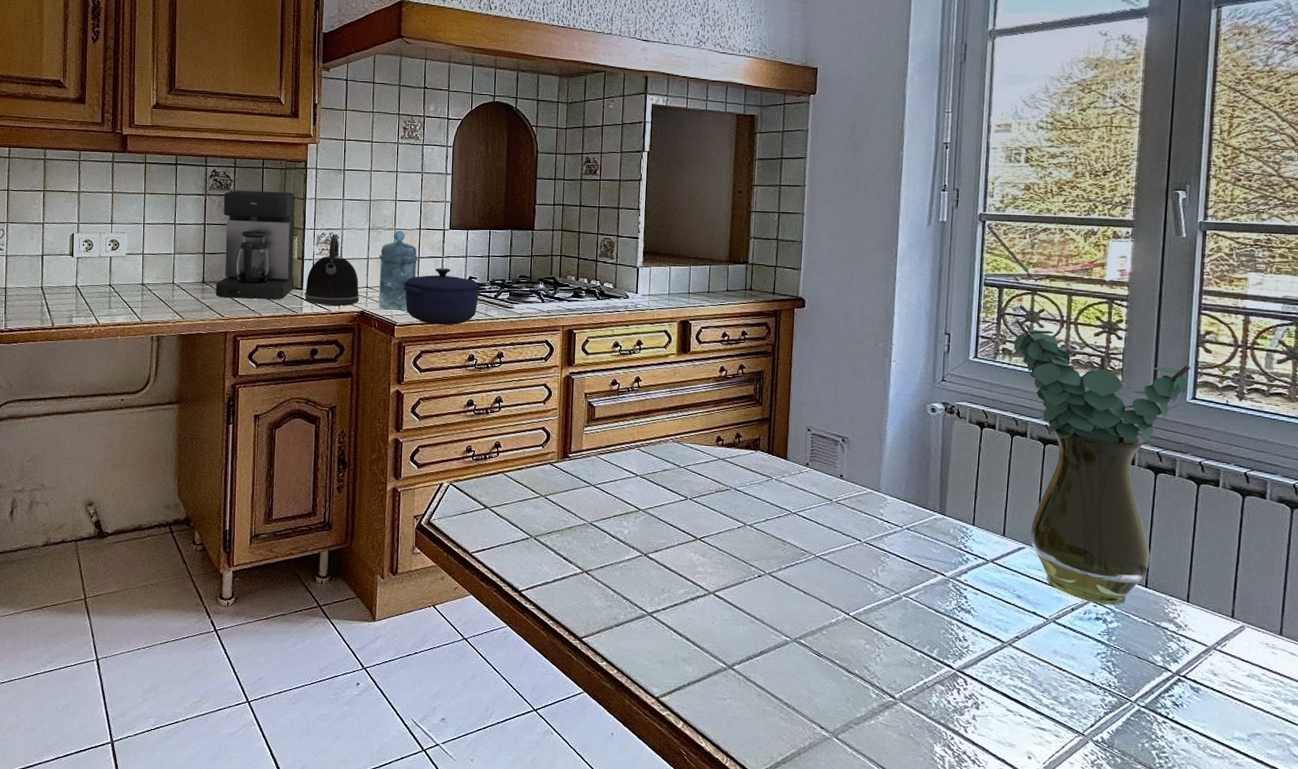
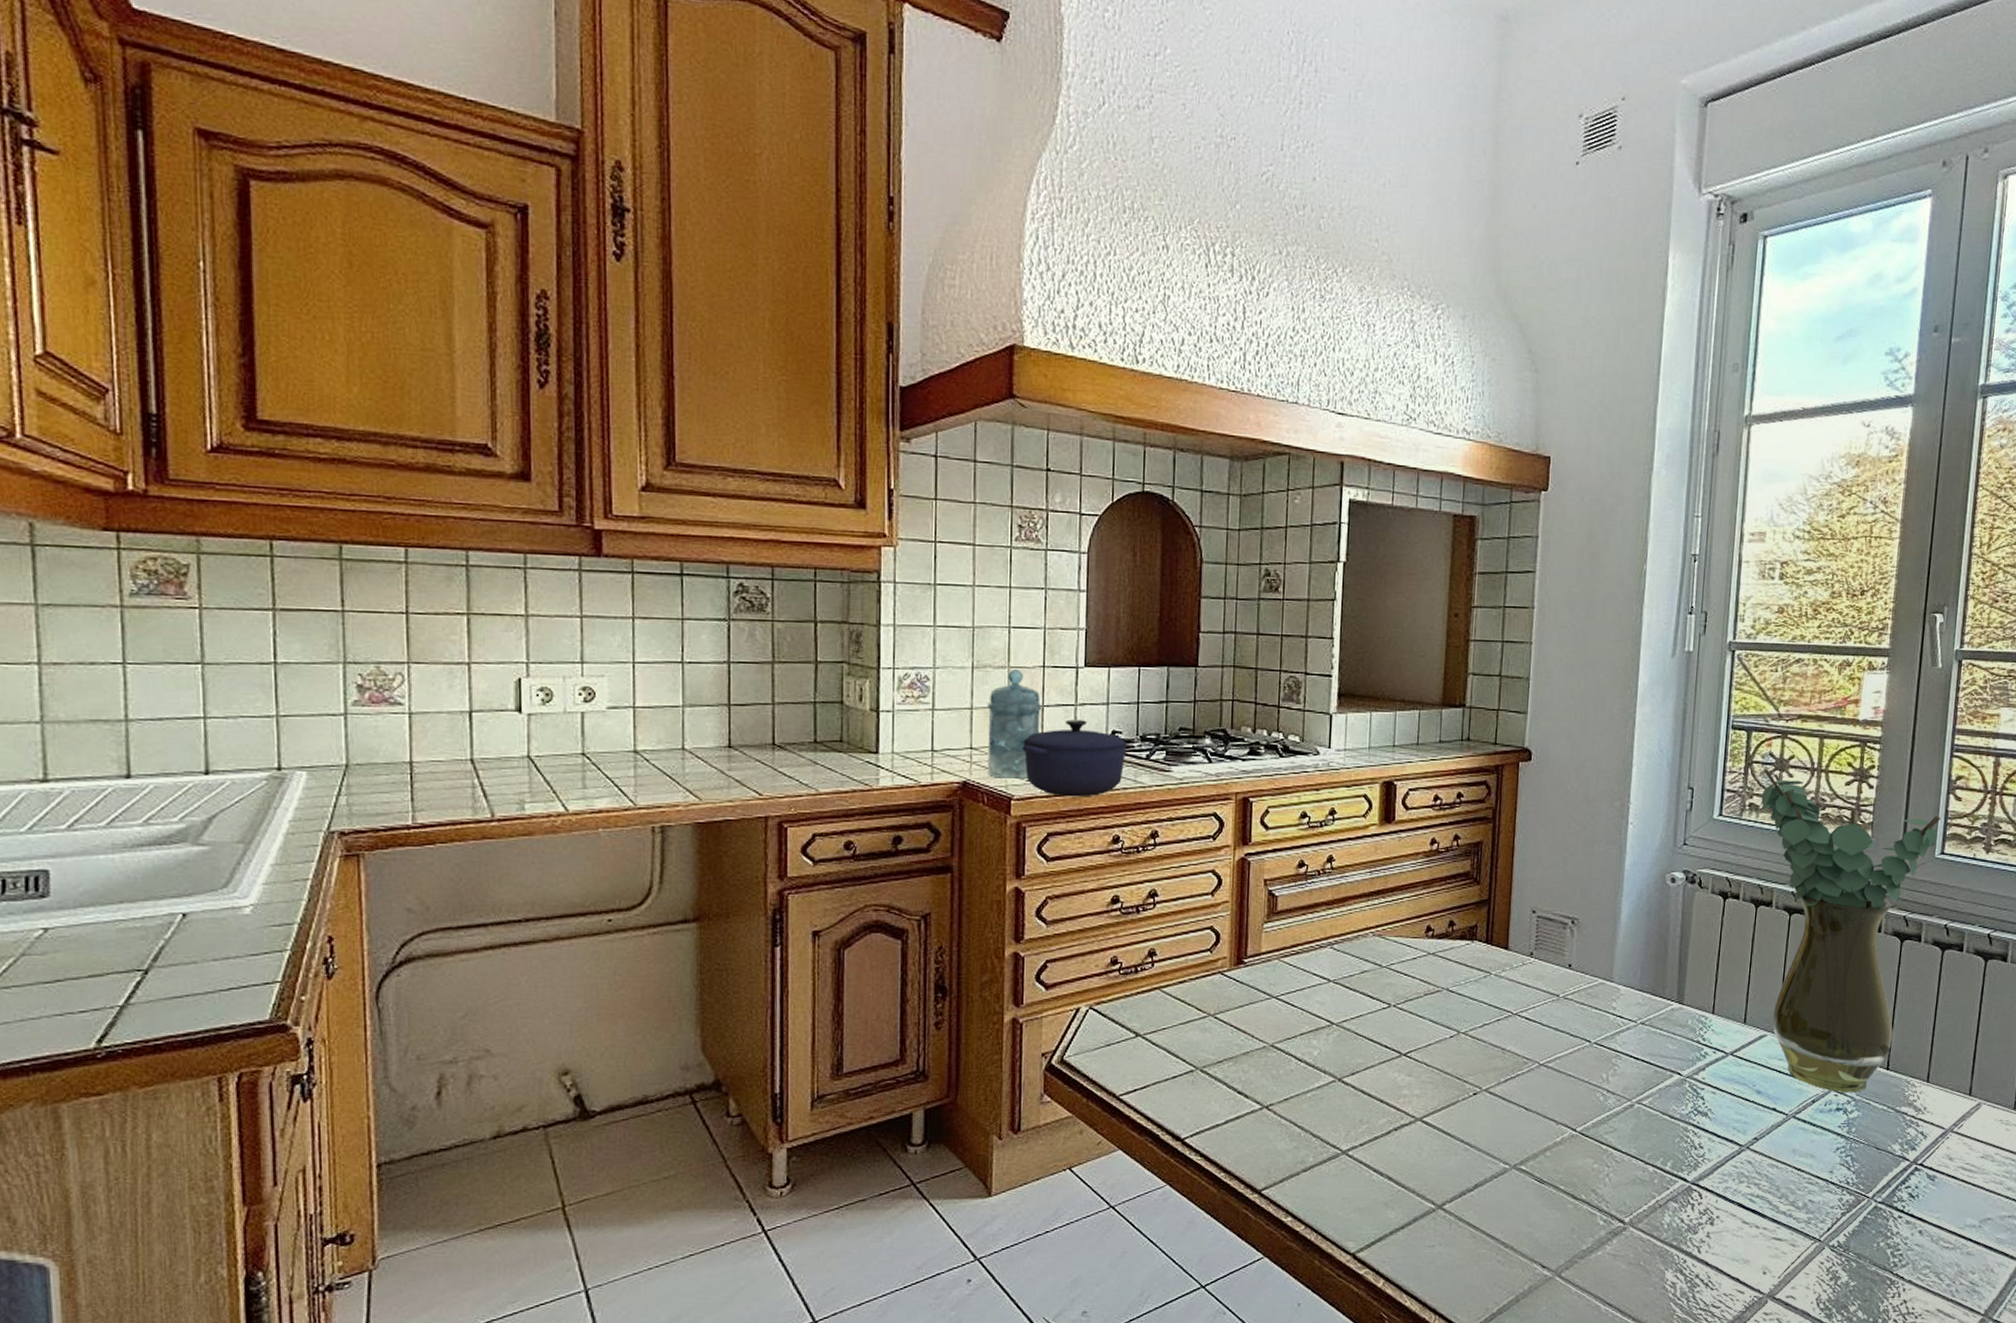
coffee maker: present [215,190,295,300] -> none [749,612,865,770]
kettle: present [304,234,360,306] -> none [881,675,961,776]

